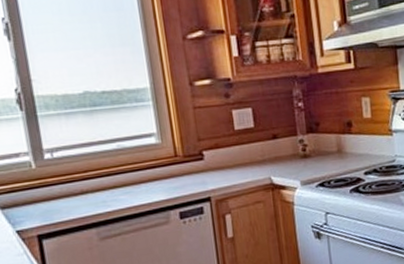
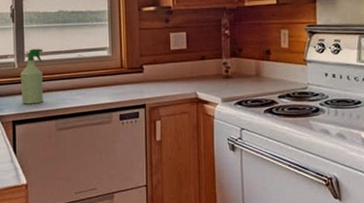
spray bottle: none [40,141,77,213] -> present [20,49,43,104]

